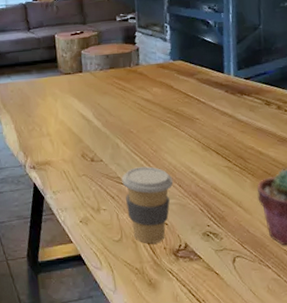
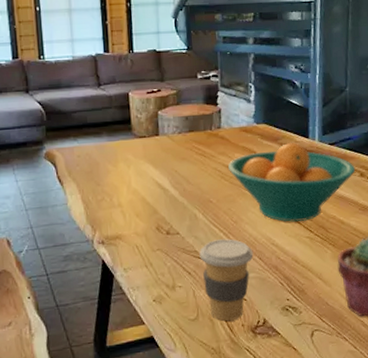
fruit bowl: none [146,77,273,152] -> present [227,142,356,222]

